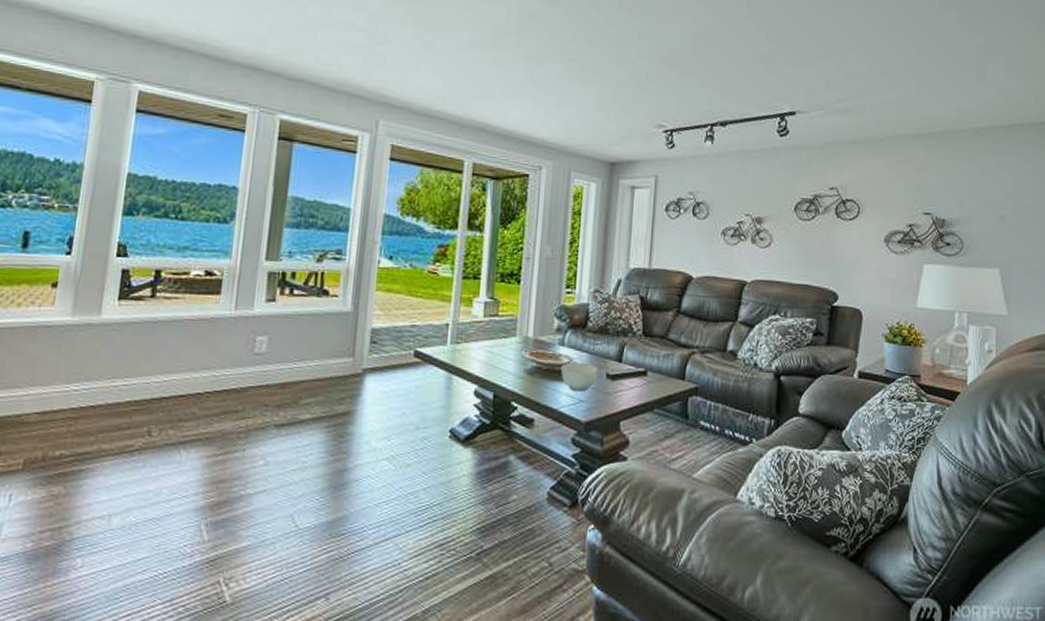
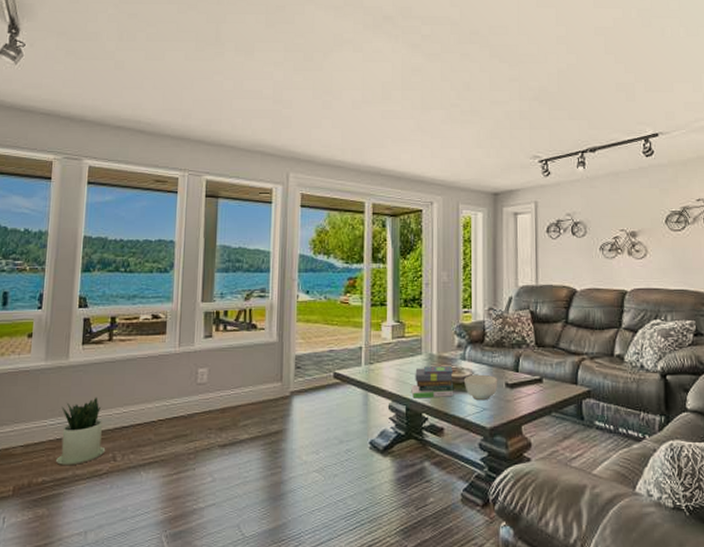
planter: none [78,361,140,439] -> present [56,397,106,466]
books: none [501,350,550,386] -> present [411,366,454,399]

